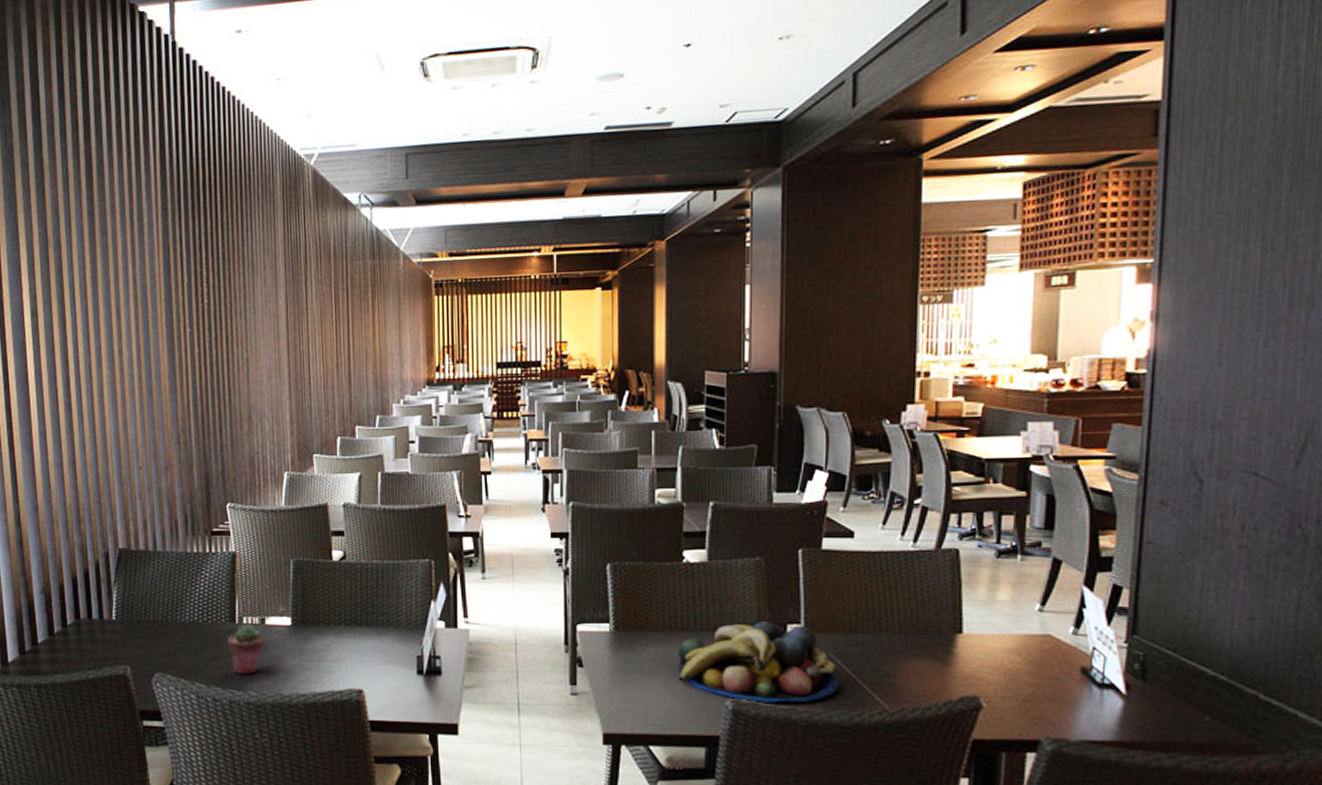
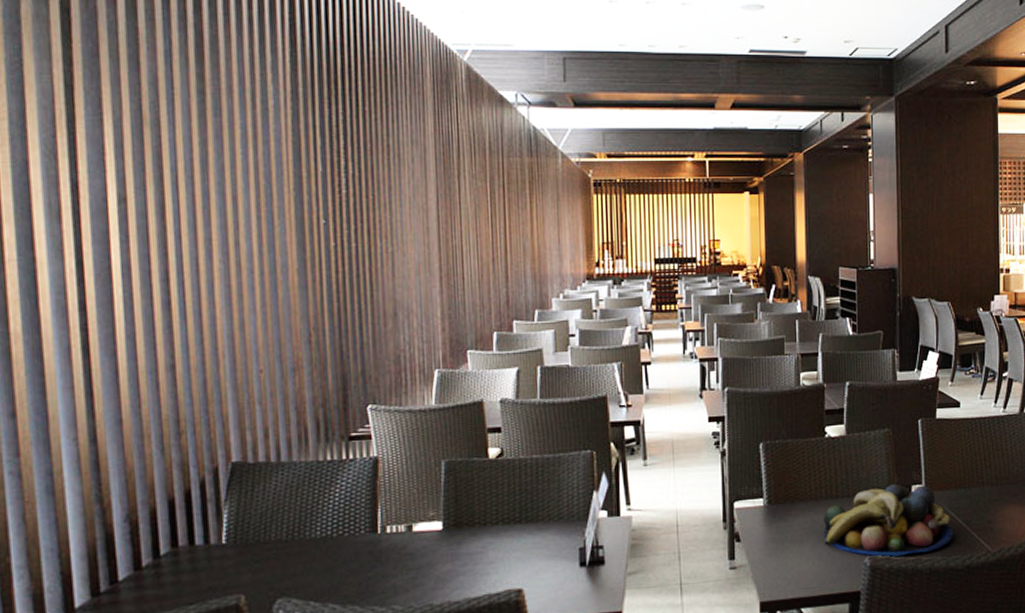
potted succulent: present [227,623,265,674] -> none [367,532,412,588]

